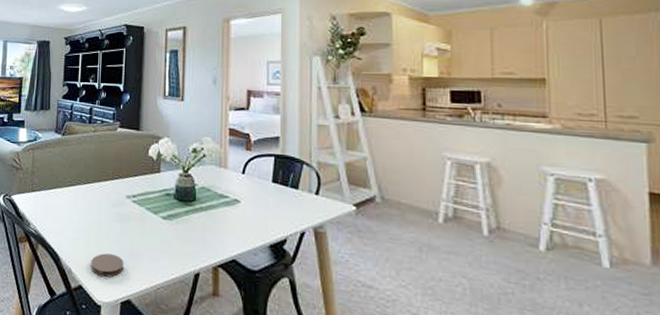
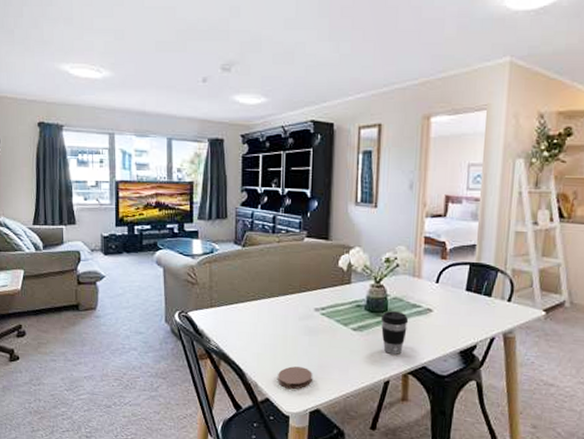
coffee cup: none [189,200,217,246] -> present [380,311,409,354]

